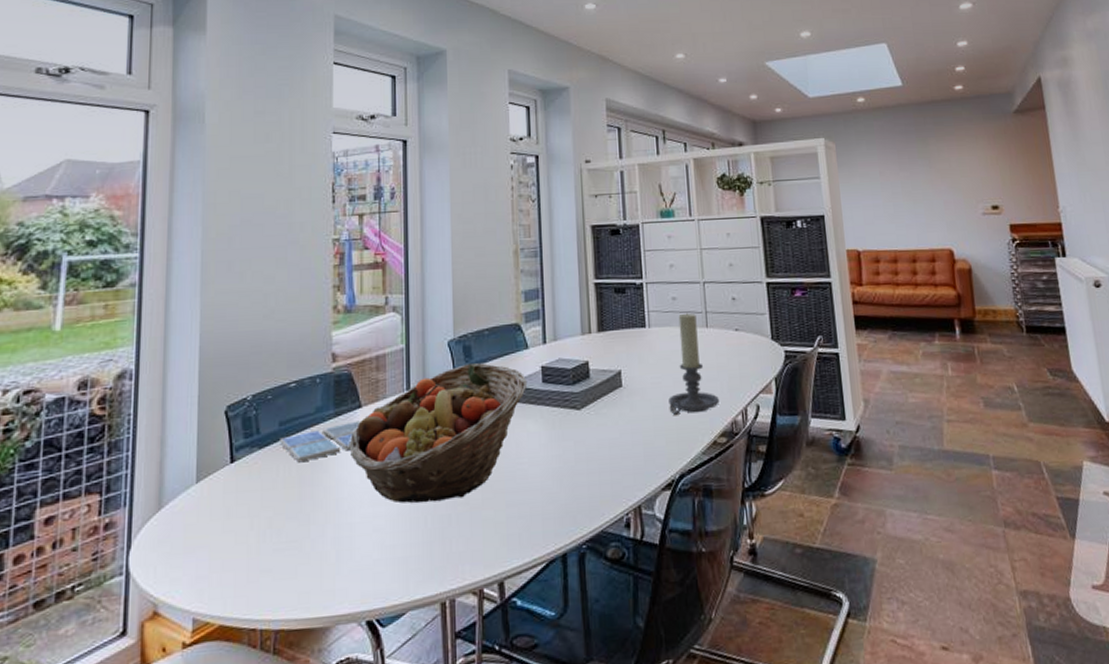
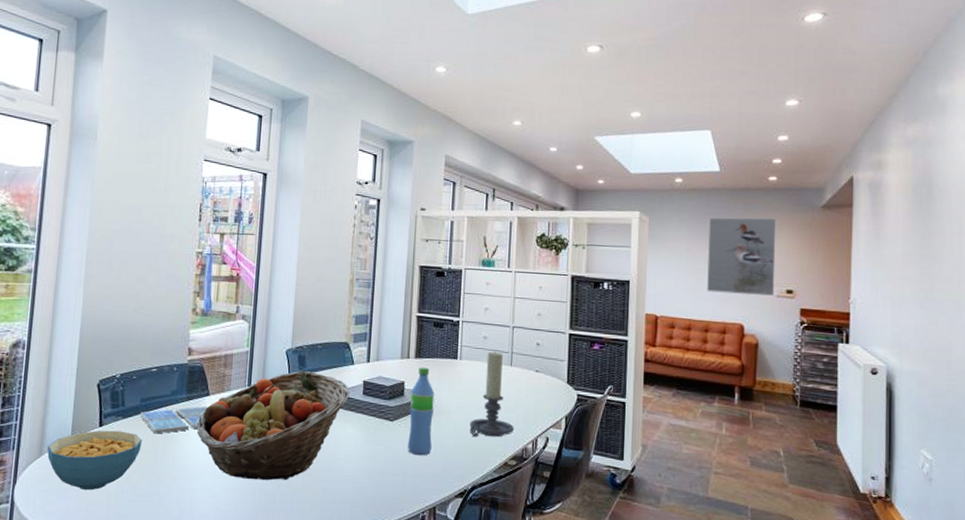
cereal bowl: none [167,464,284,546] -> present [47,430,142,491]
water bottle: none [597,341,628,447] -> present [408,367,435,456]
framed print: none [899,129,980,218] -> present [707,217,777,296]

